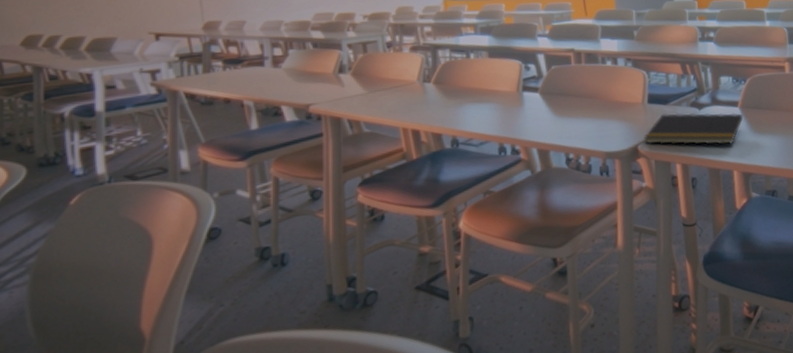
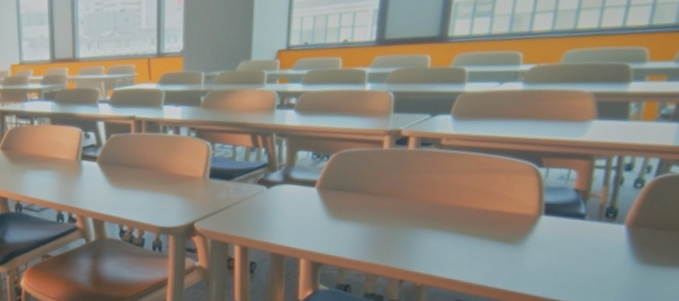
notepad: present [643,113,744,145] -> none [201,189,320,230]

